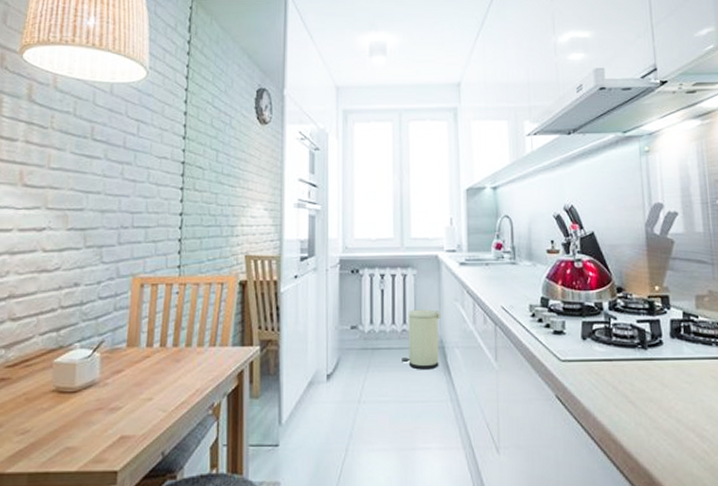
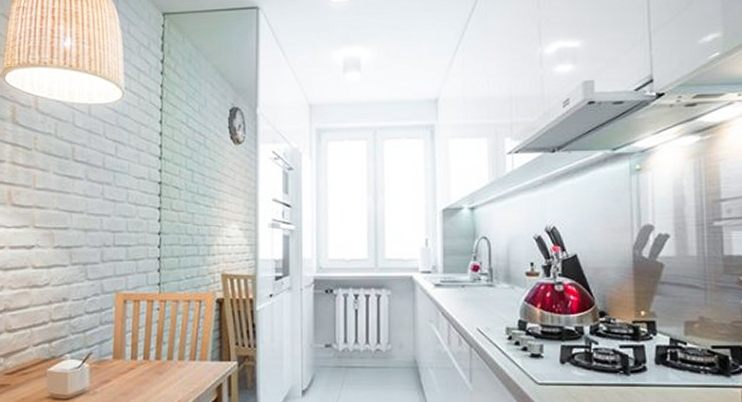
pedal bin: present [402,309,441,370] -> none [375,330,415,389]

